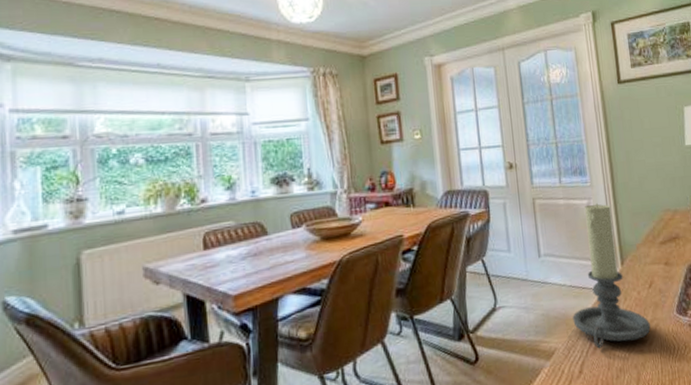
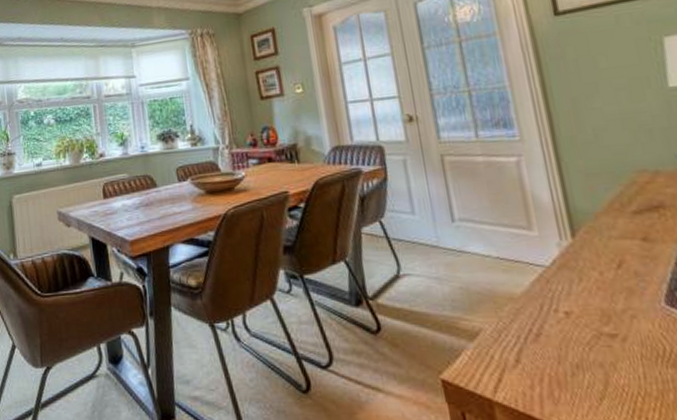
candle holder: present [573,203,651,349] -> none [502,161,623,336]

